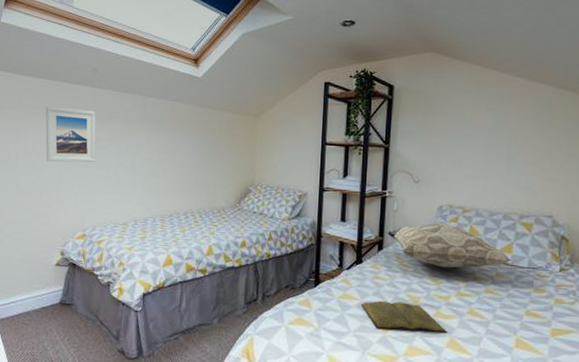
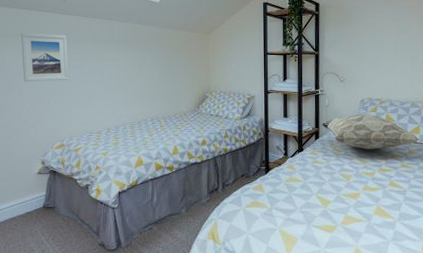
book: present [360,300,447,333] -> none [304,180,374,204]

